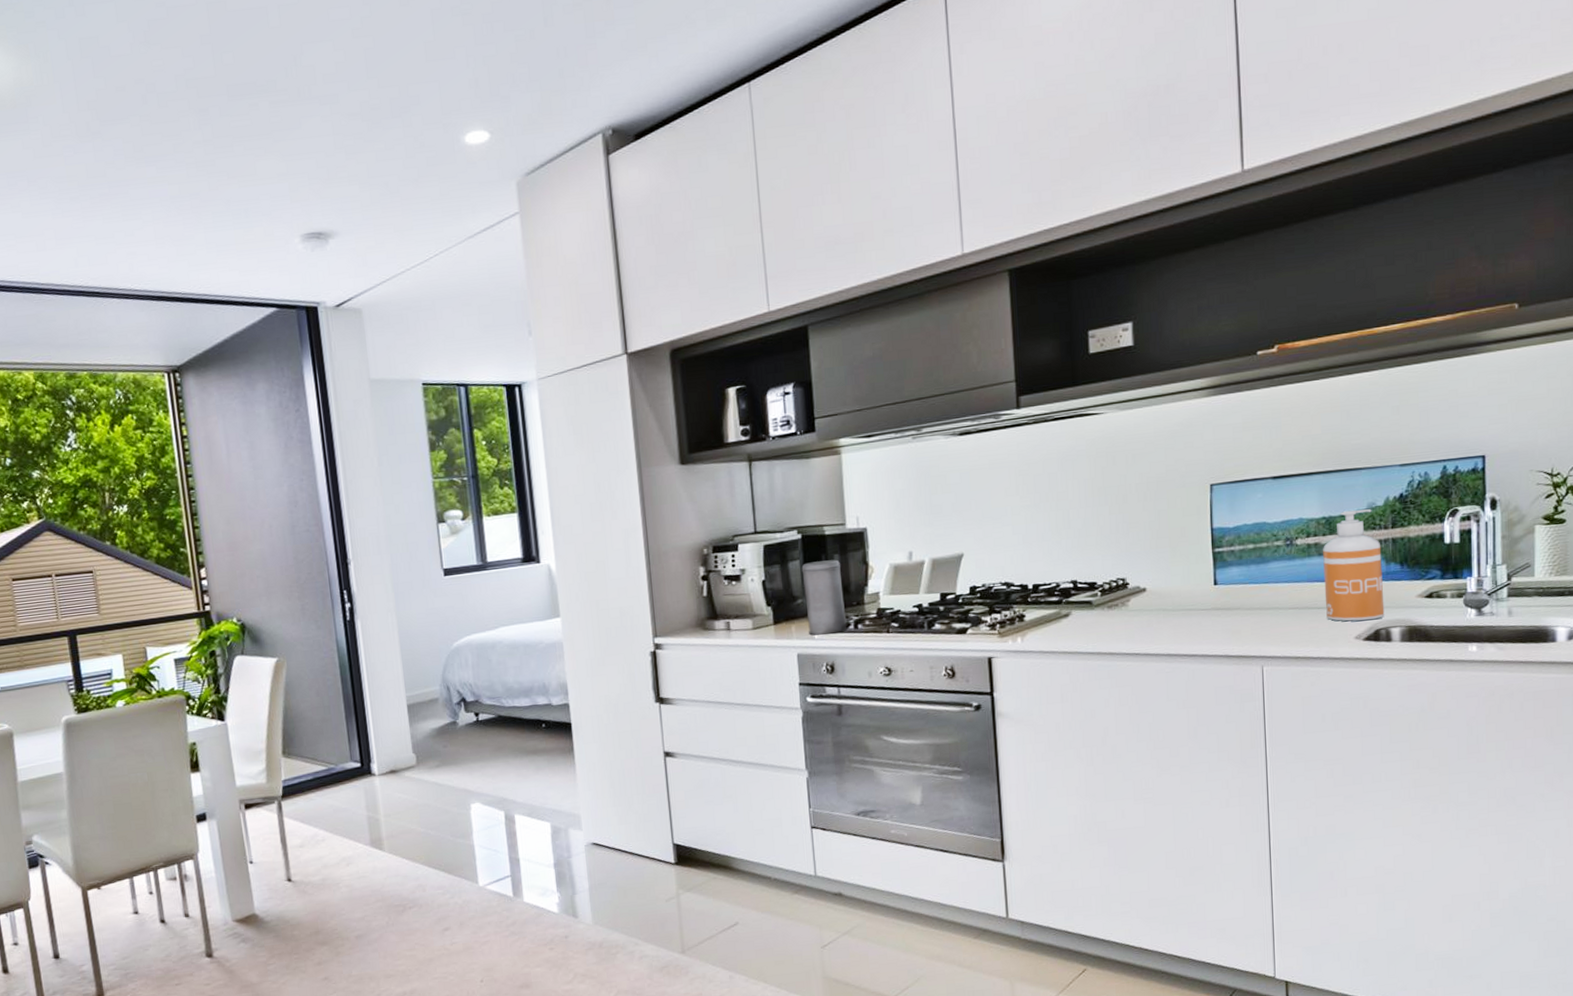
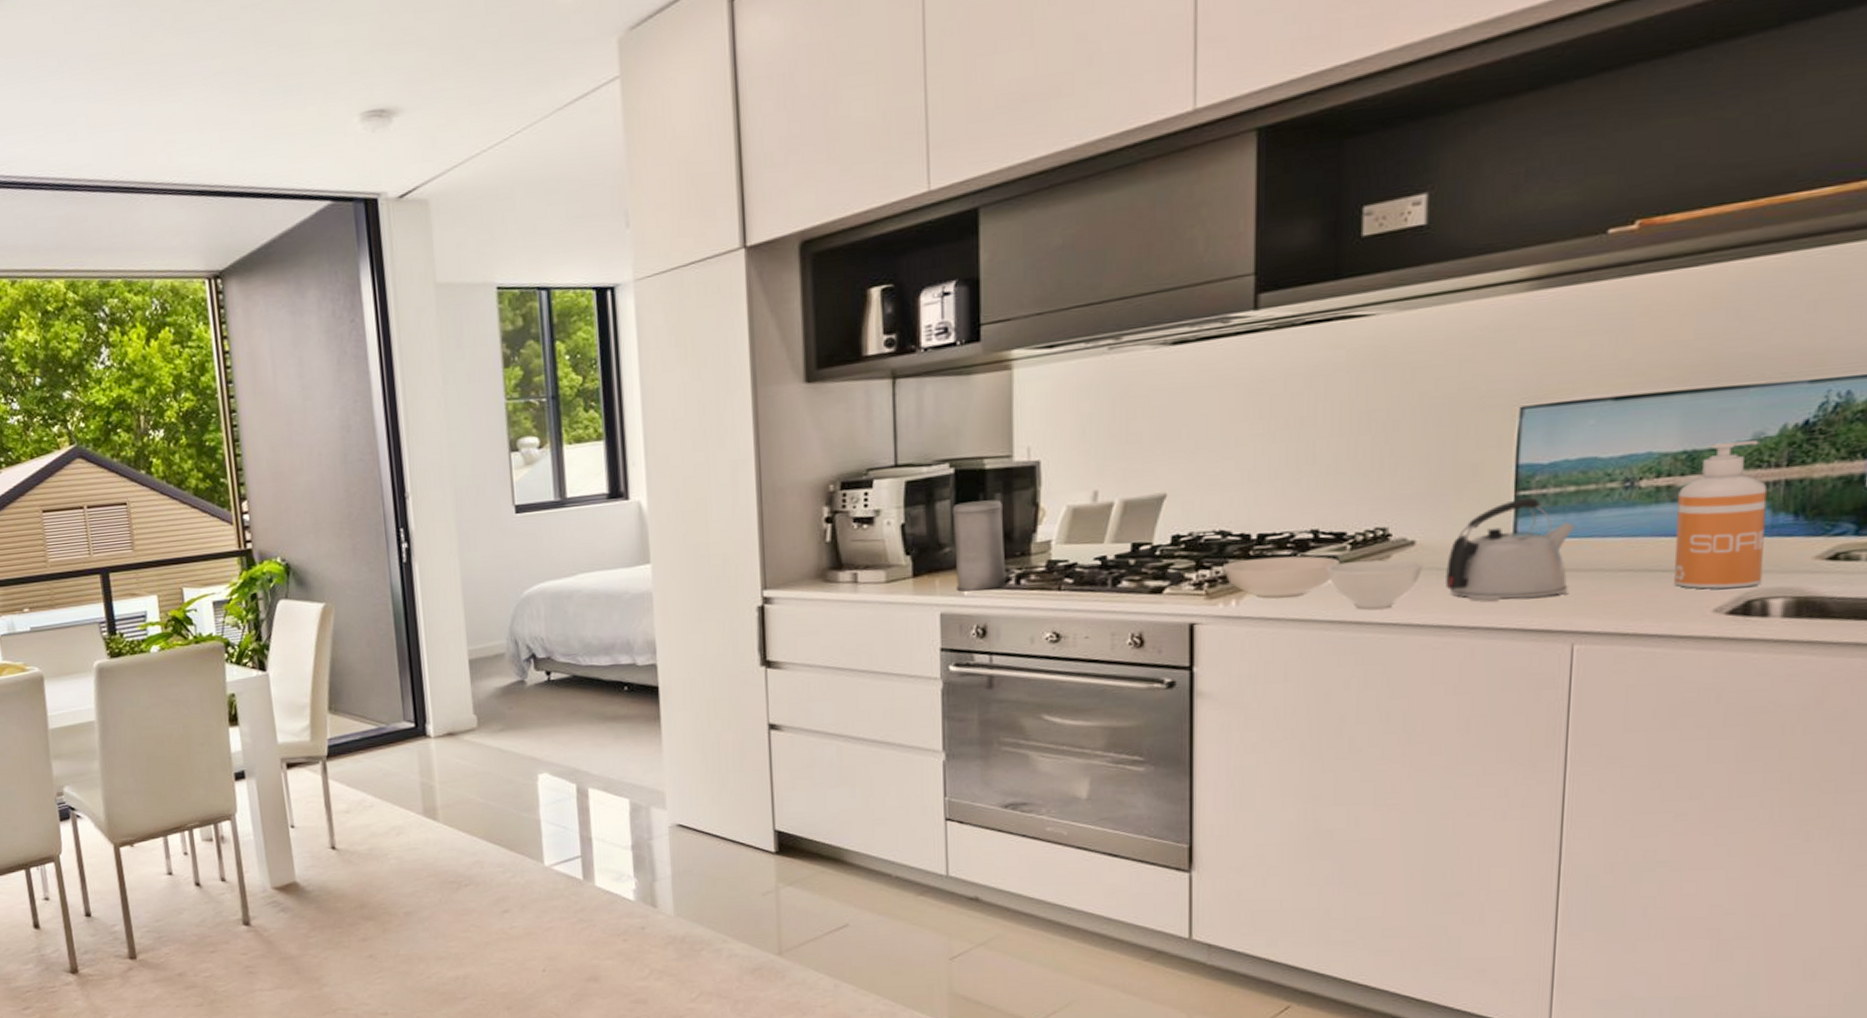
bowl: none [1009,601,1094,636] -> present [1222,555,1340,599]
bowl: none [1085,603,1154,644] -> present [1327,559,1424,611]
kettle: none [1170,553,1257,636] -> present [1446,497,1577,603]

